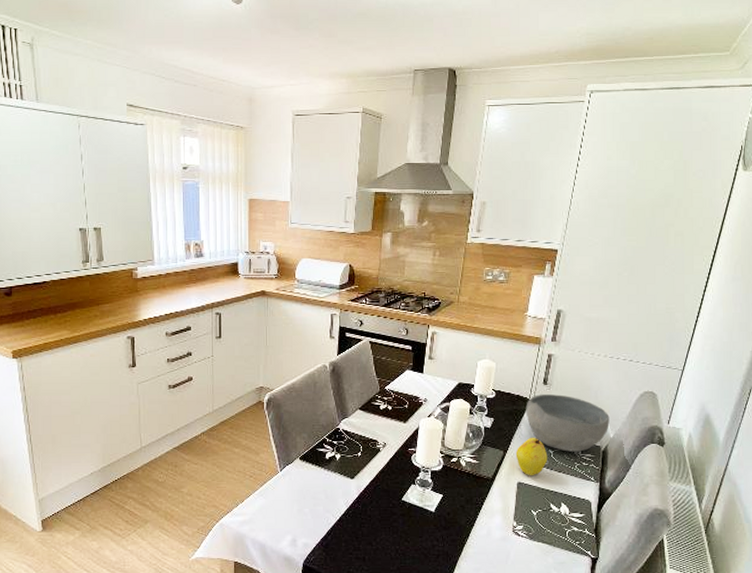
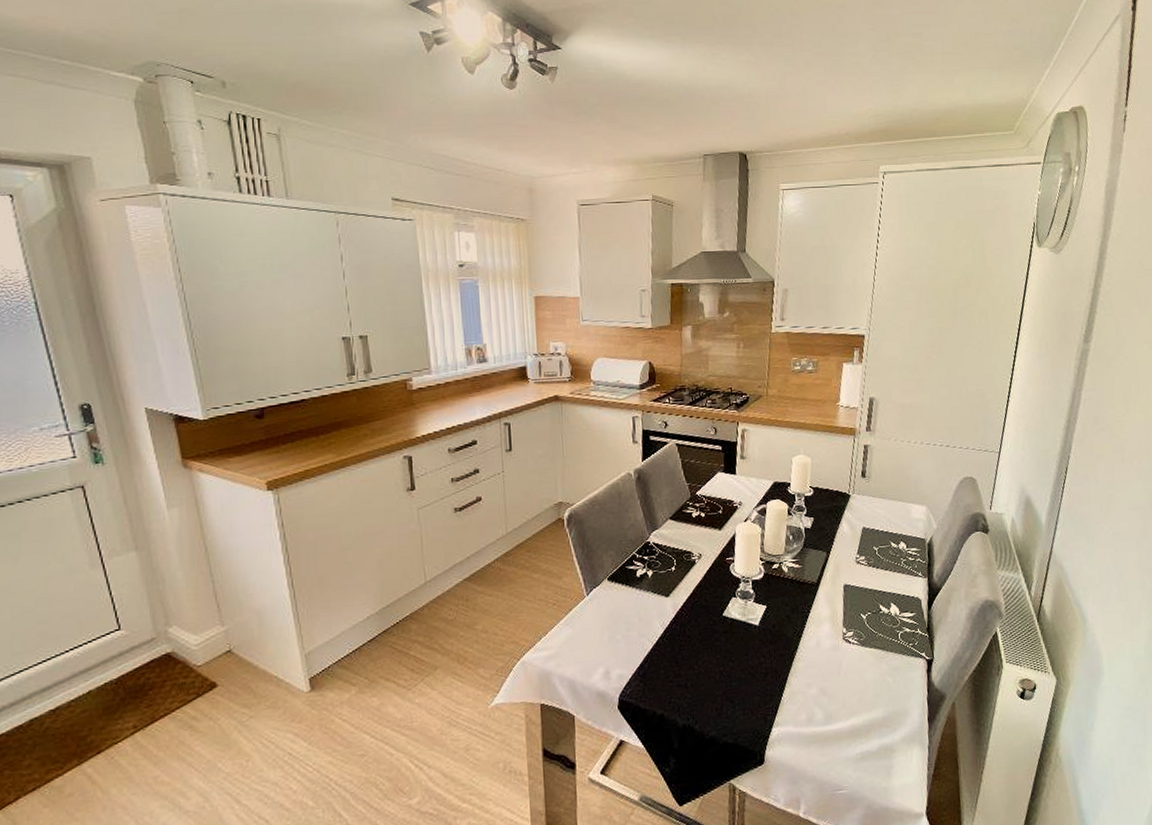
fruit: present [515,437,548,476] -> none [839,534,873,577]
bowl: present [526,393,610,452] -> none [846,487,932,548]

